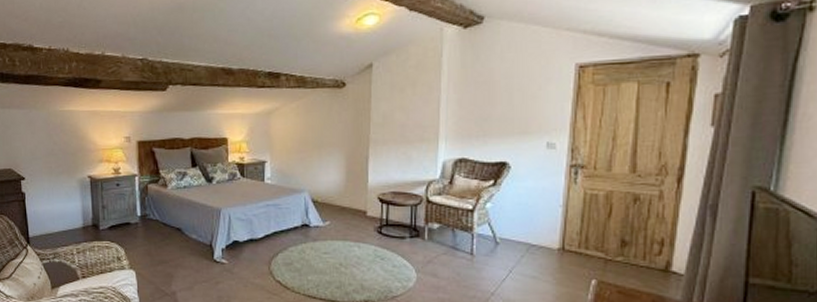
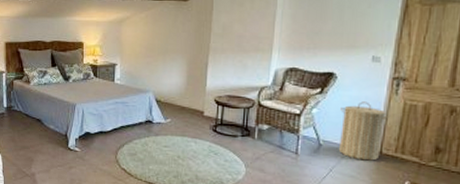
laundry hamper: none [517,193,571,259] -> present [338,101,391,161]

